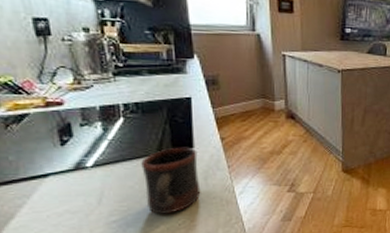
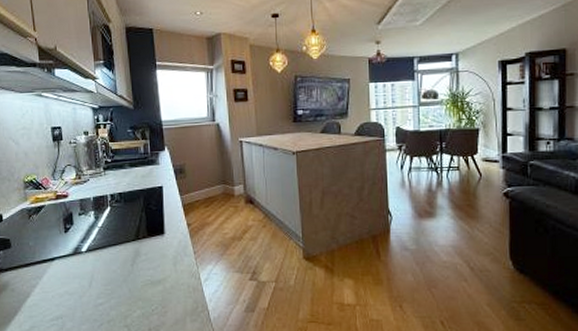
mug: present [141,148,201,214] -> none [123,234,171,299]

